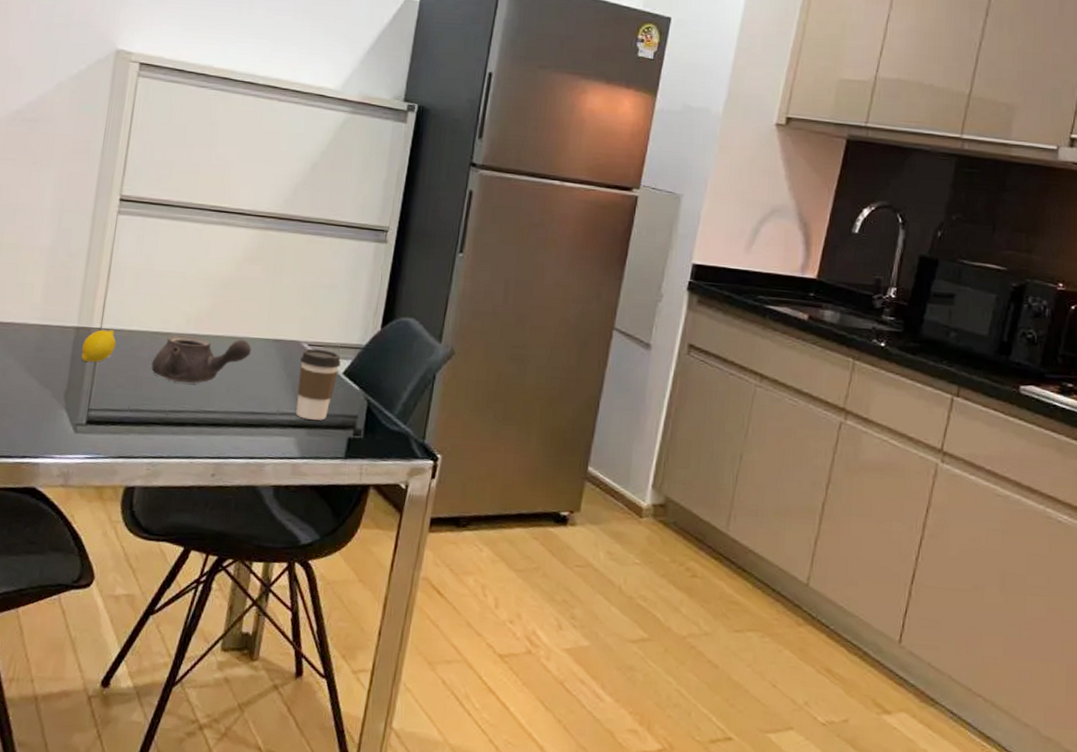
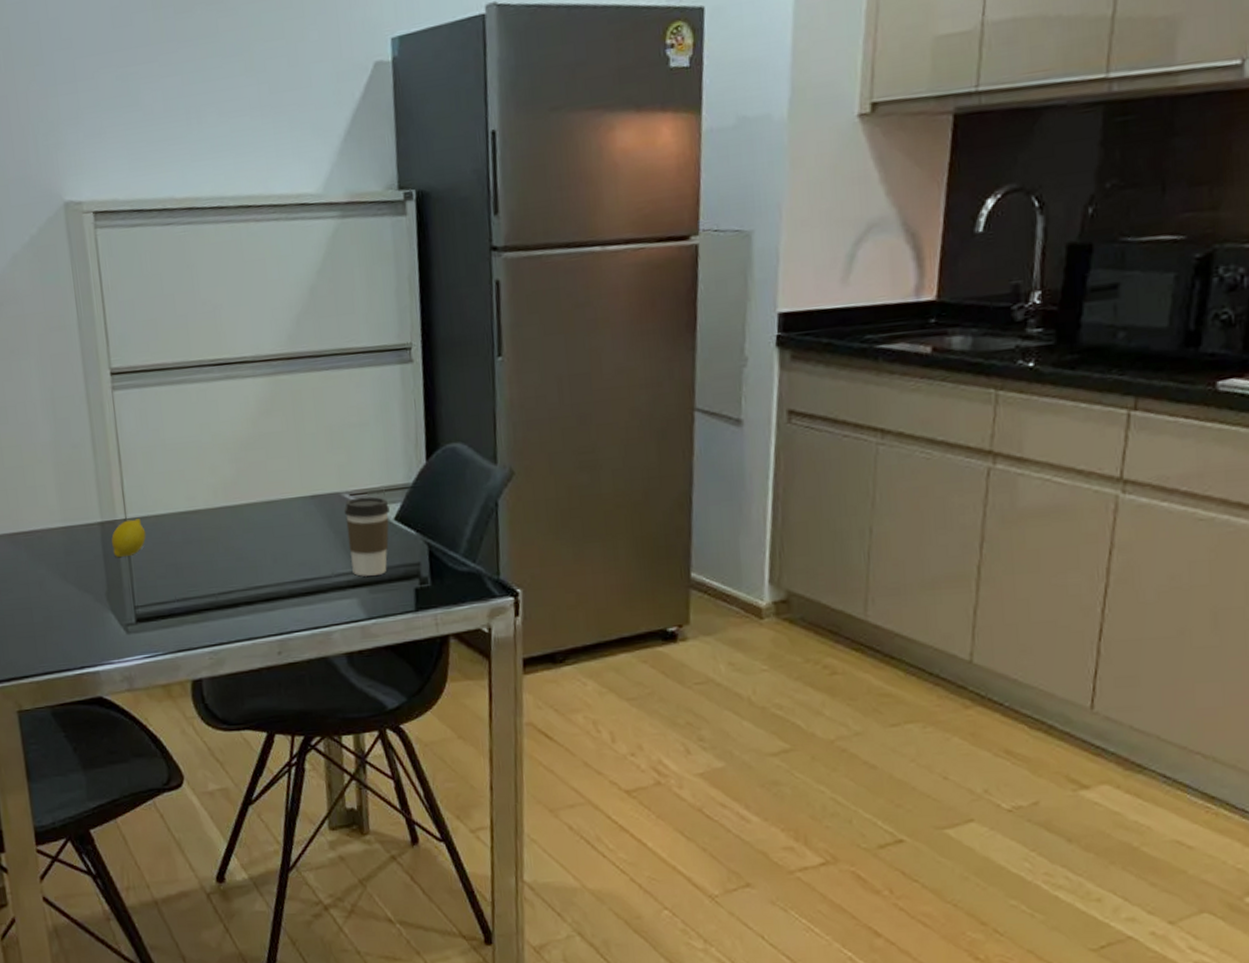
teapot: present [151,335,251,384] -> none [188,502,290,562]

